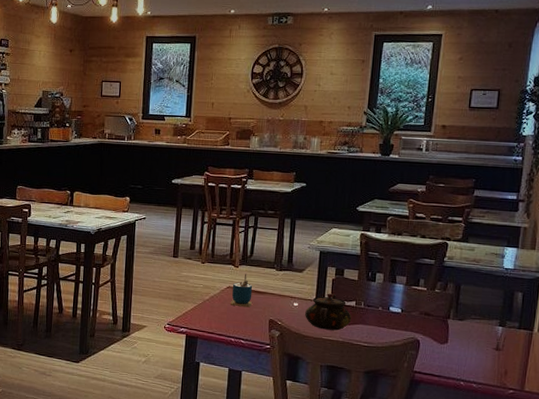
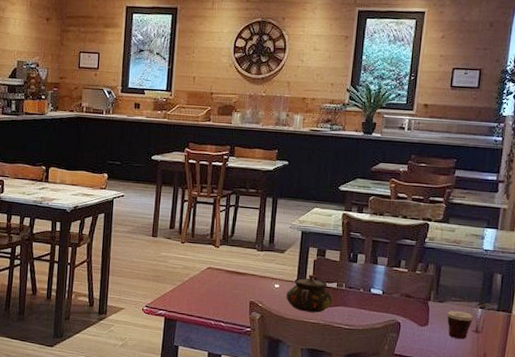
cup: present [231,273,253,308] -> none [211,253,234,289]
cup: none [467,321,518,357] -> present [447,303,497,340]

